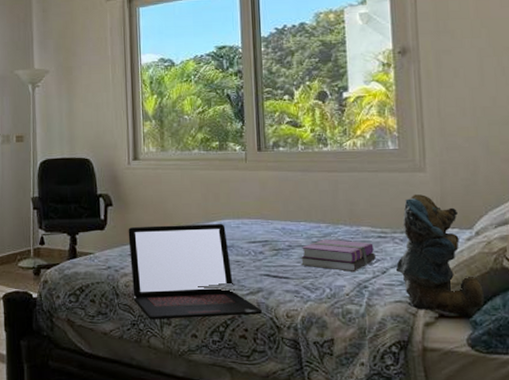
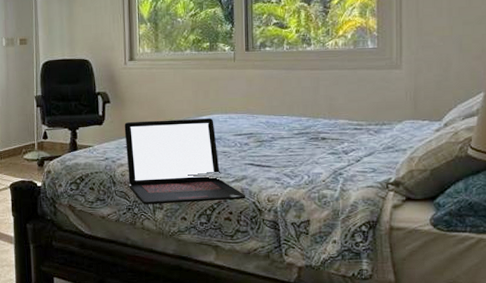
hardback book: present [300,239,376,272] -> none [282,131,351,160]
teddy bear: present [395,193,484,318] -> none [369,89,448,201]

